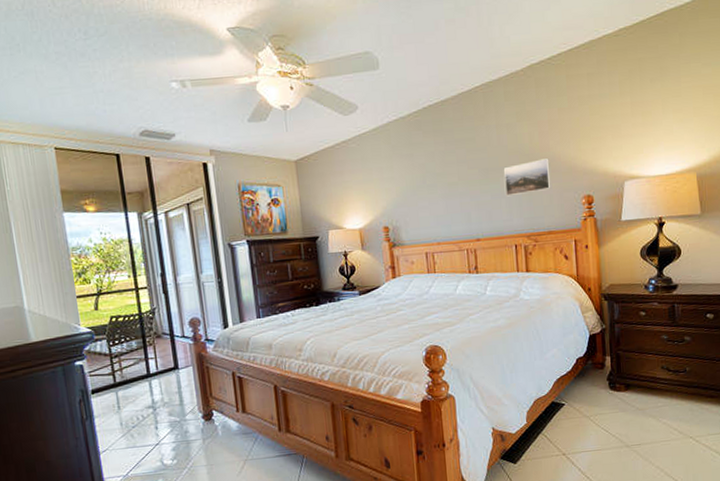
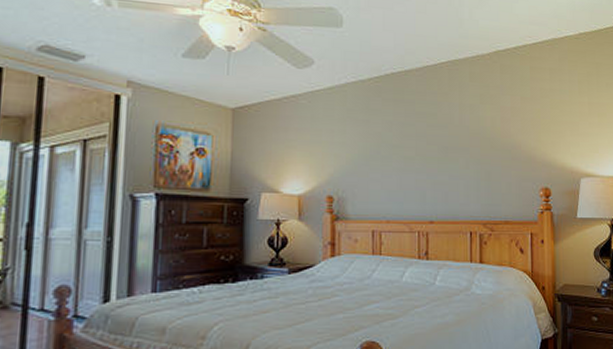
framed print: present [503,158,551,197] -> none [463,145,510,179]

